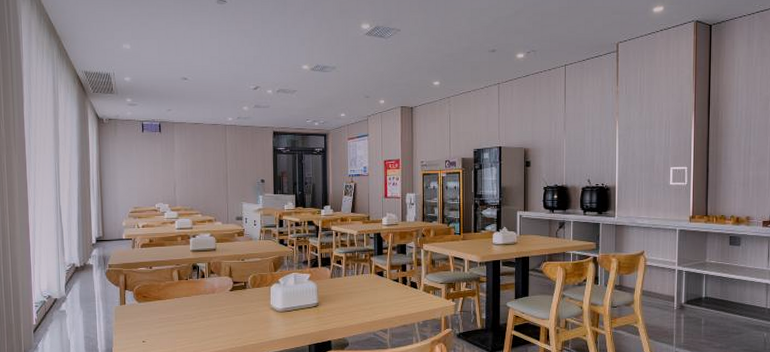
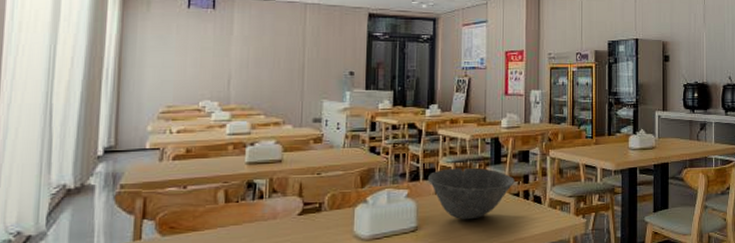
bowl: none [325,257,395,300] -> present [428,167,515,220]

